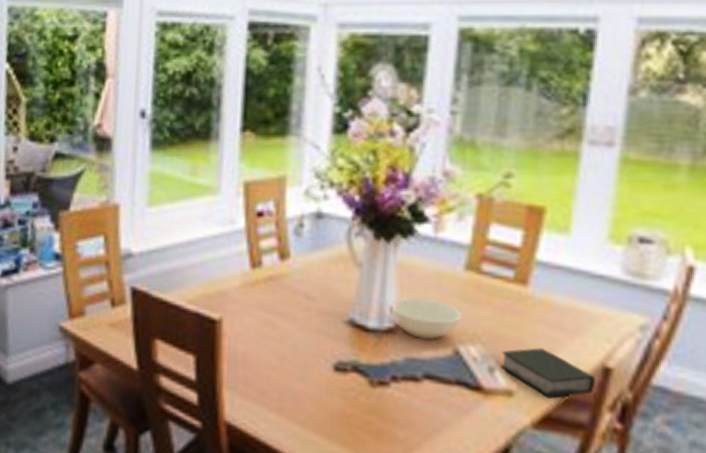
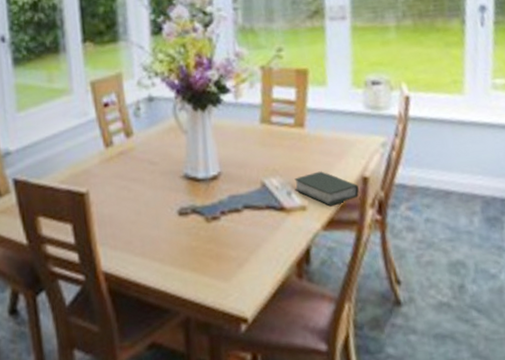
bowl: present [390,297,461,340] -> none [212,148,263,180]

